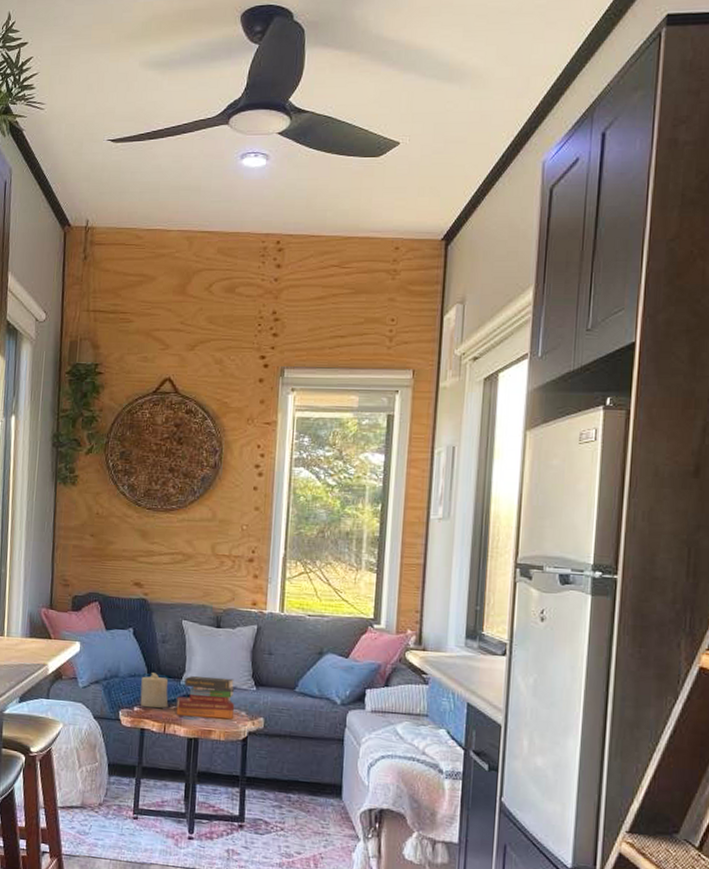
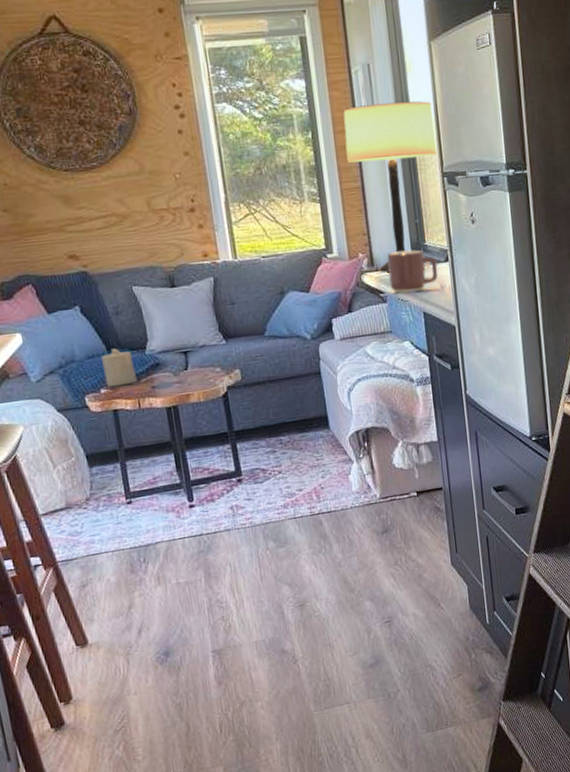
books: present [176,676,235,720] -> none [145,336,209,388]
table lamp: none [412,485,517,659] -> present [343,101,437,273]
mug: none [435,634,493,681] -> present [387,250,438,293]

